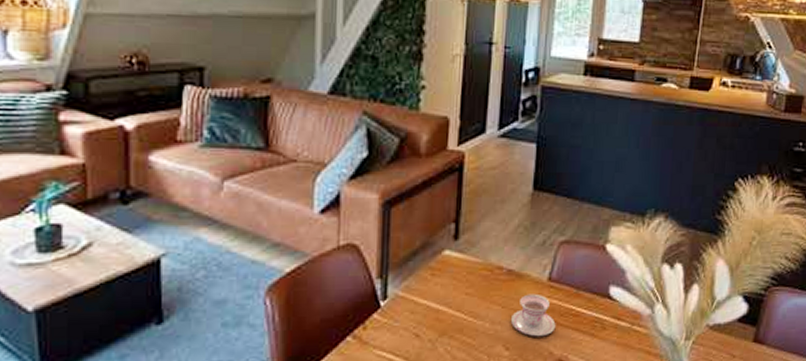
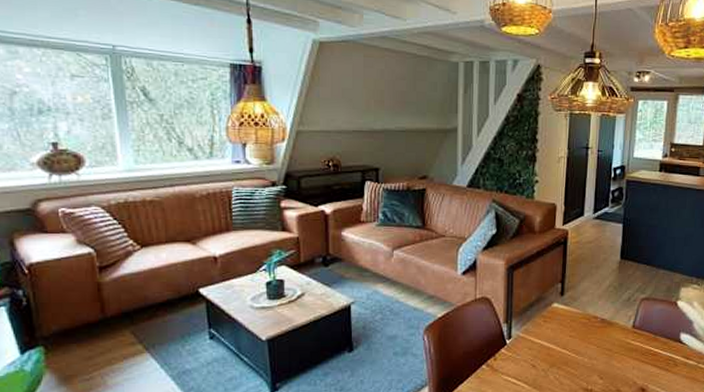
teacup: present [511,293,556,337] -> none [604,337,639,370]

